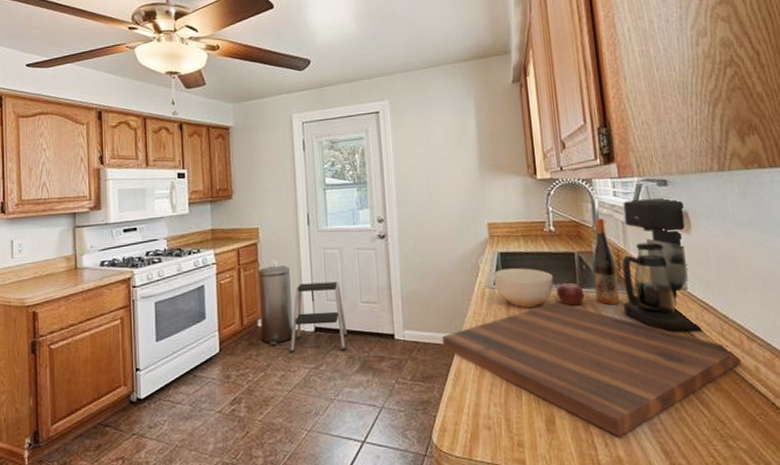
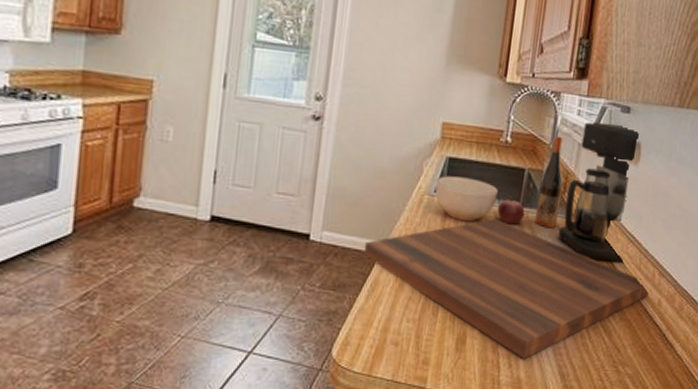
pedal bin: present [258,265,293,345] -> none [136,132,190,232]
step stool: present [289,281,348,353] -> none [171,160,253,247]

